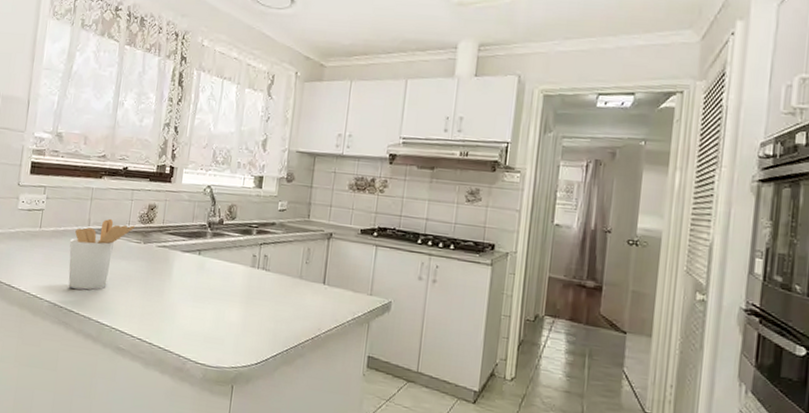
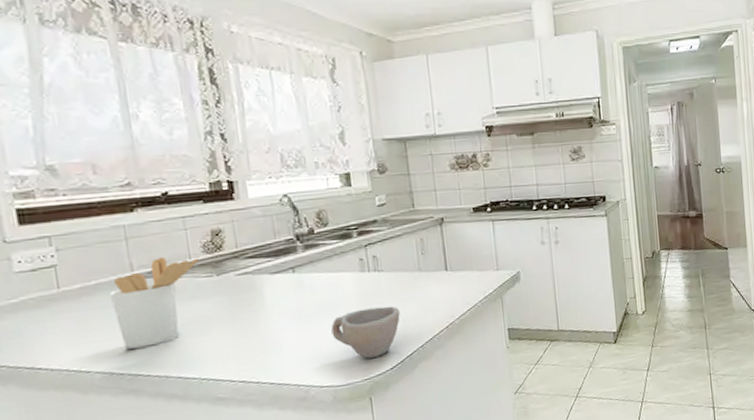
cup: none [215,301,275,350] -> present [331,306,400,359]

